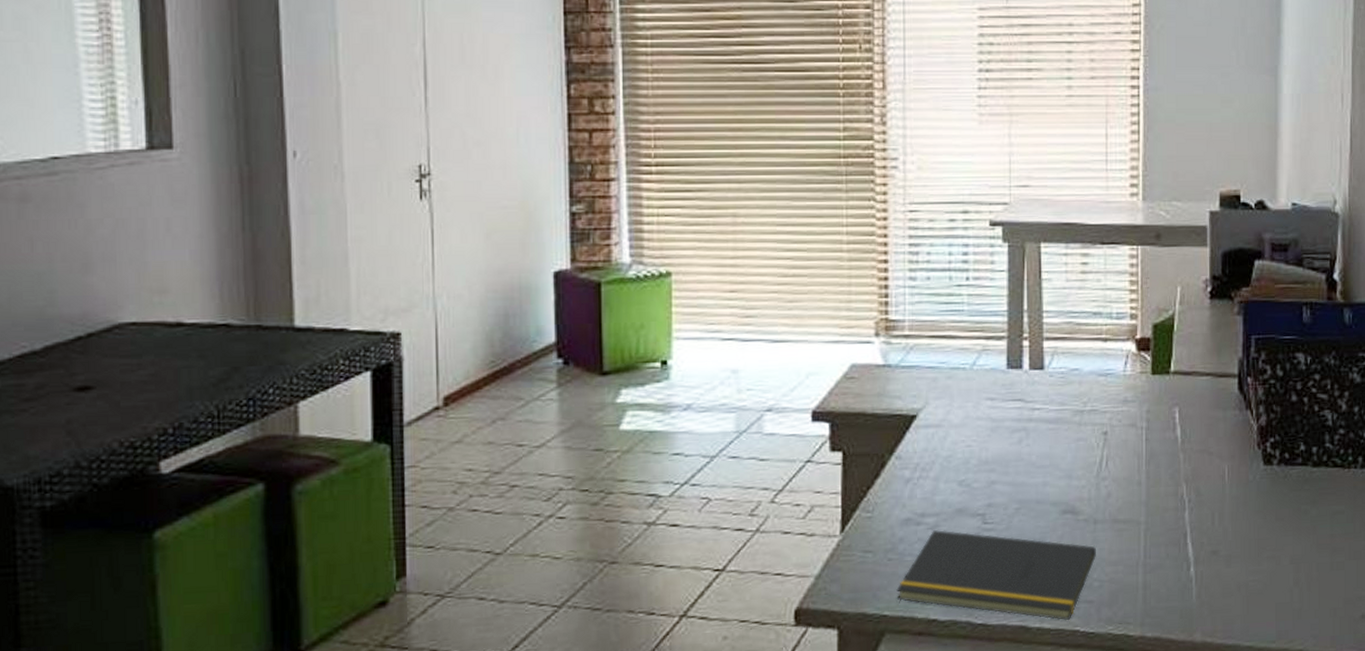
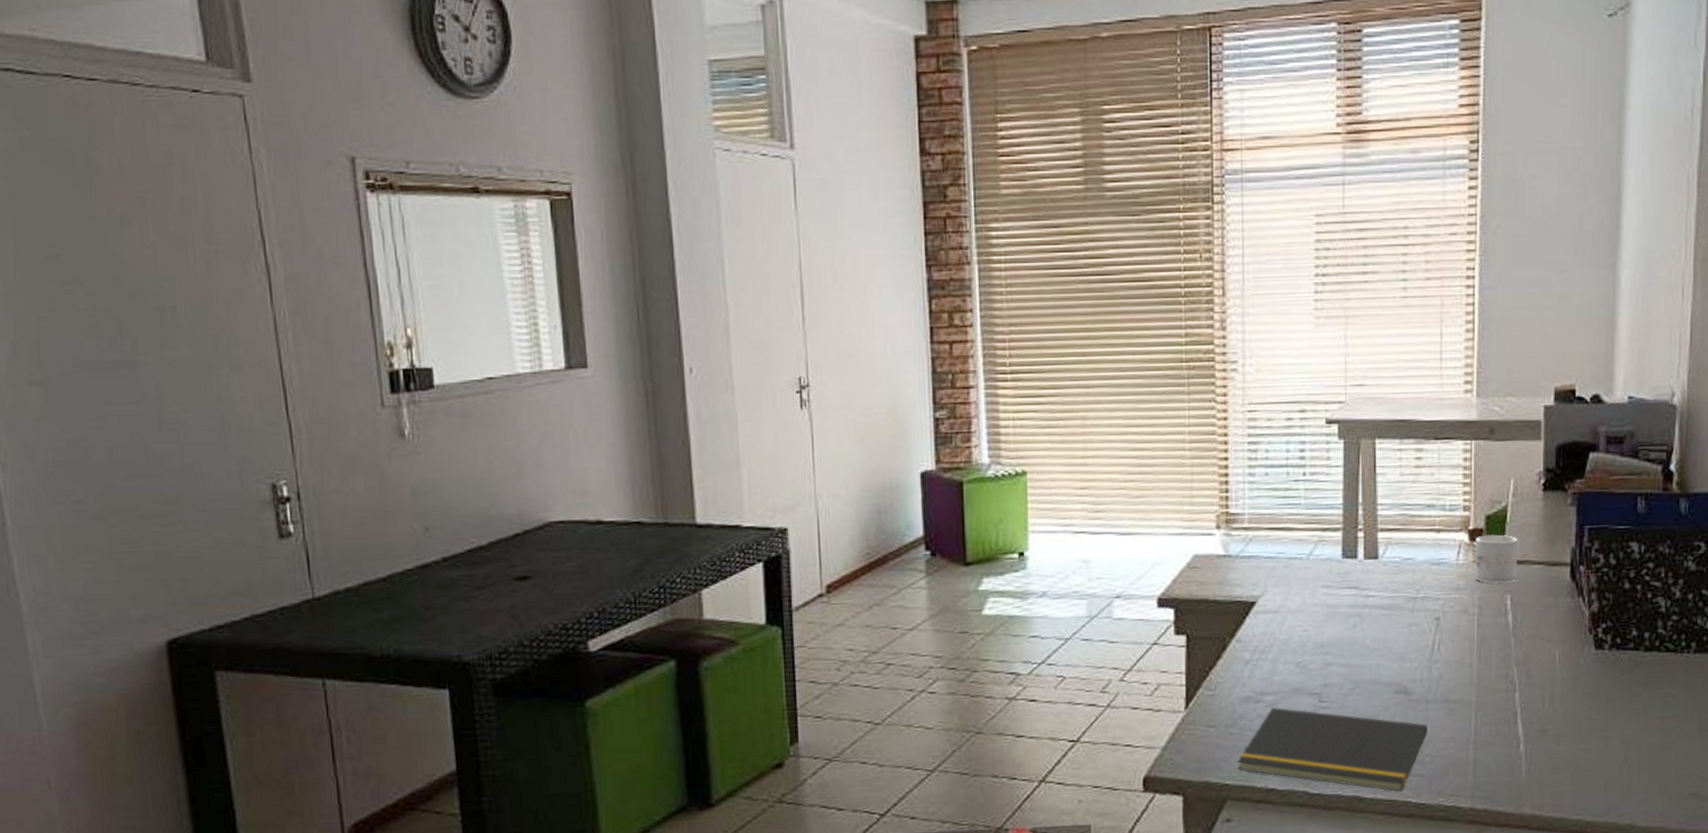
mug: none [1142,344,1186,396] -> present [1474,534,1518,584]

